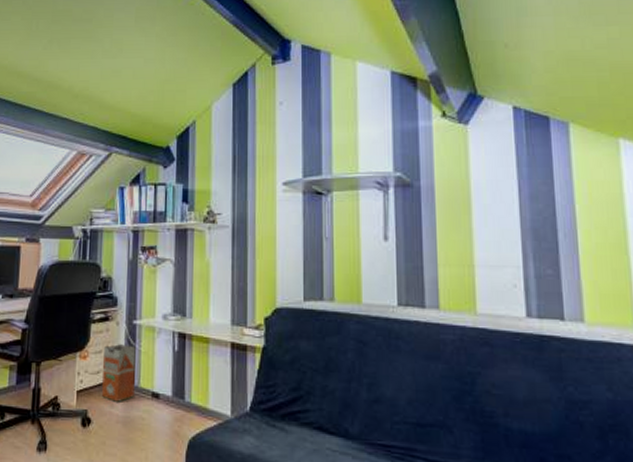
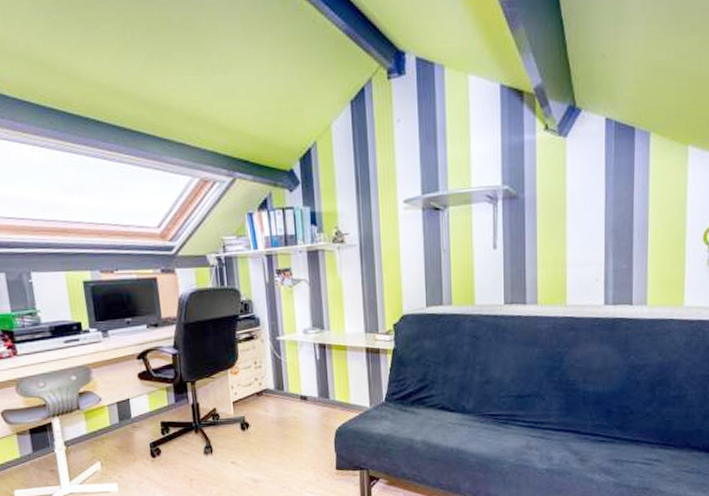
waste bin: present [102,344,136,402] -> none [251,358,285,407]

